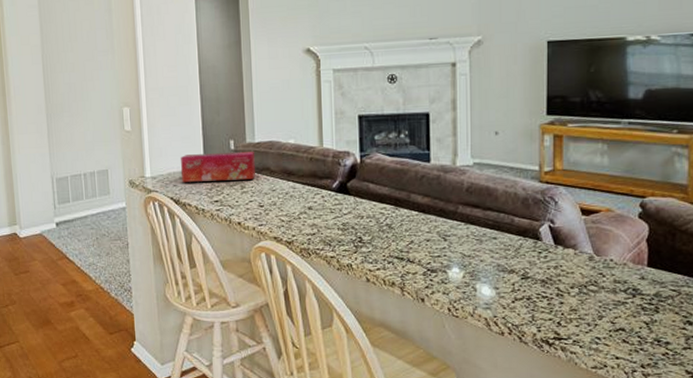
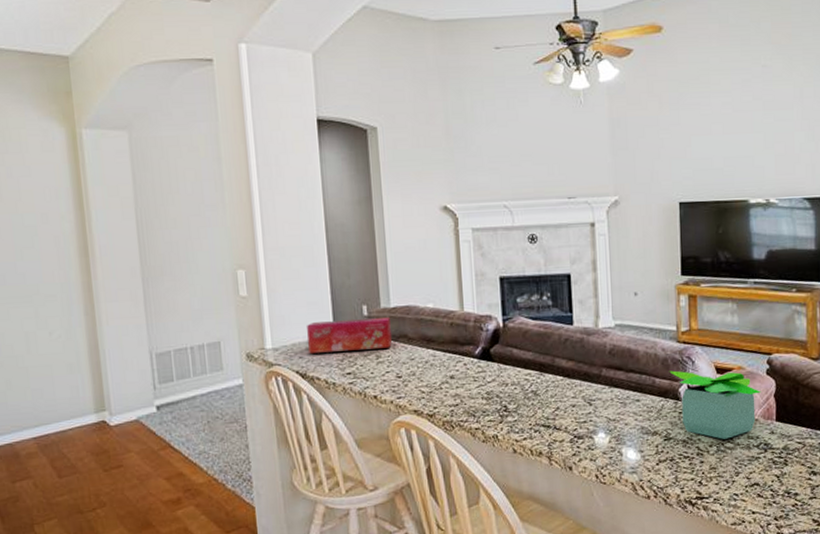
potted plant: none [529,210,632,282] -> present [669,370,761,439]

